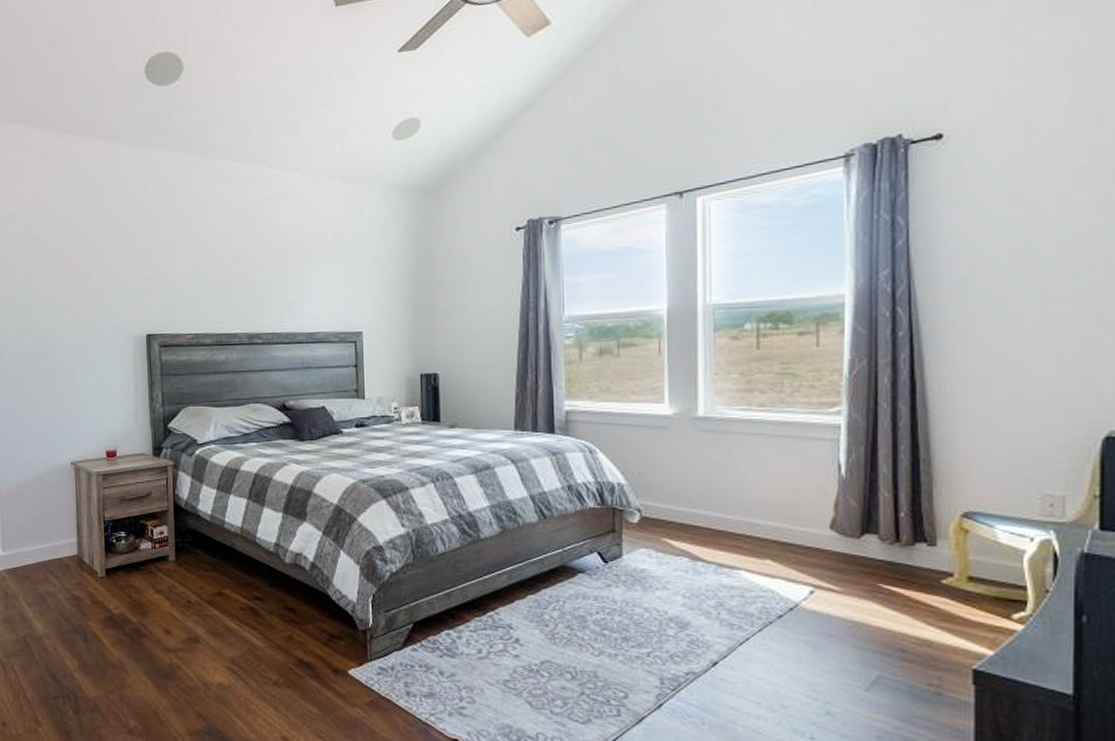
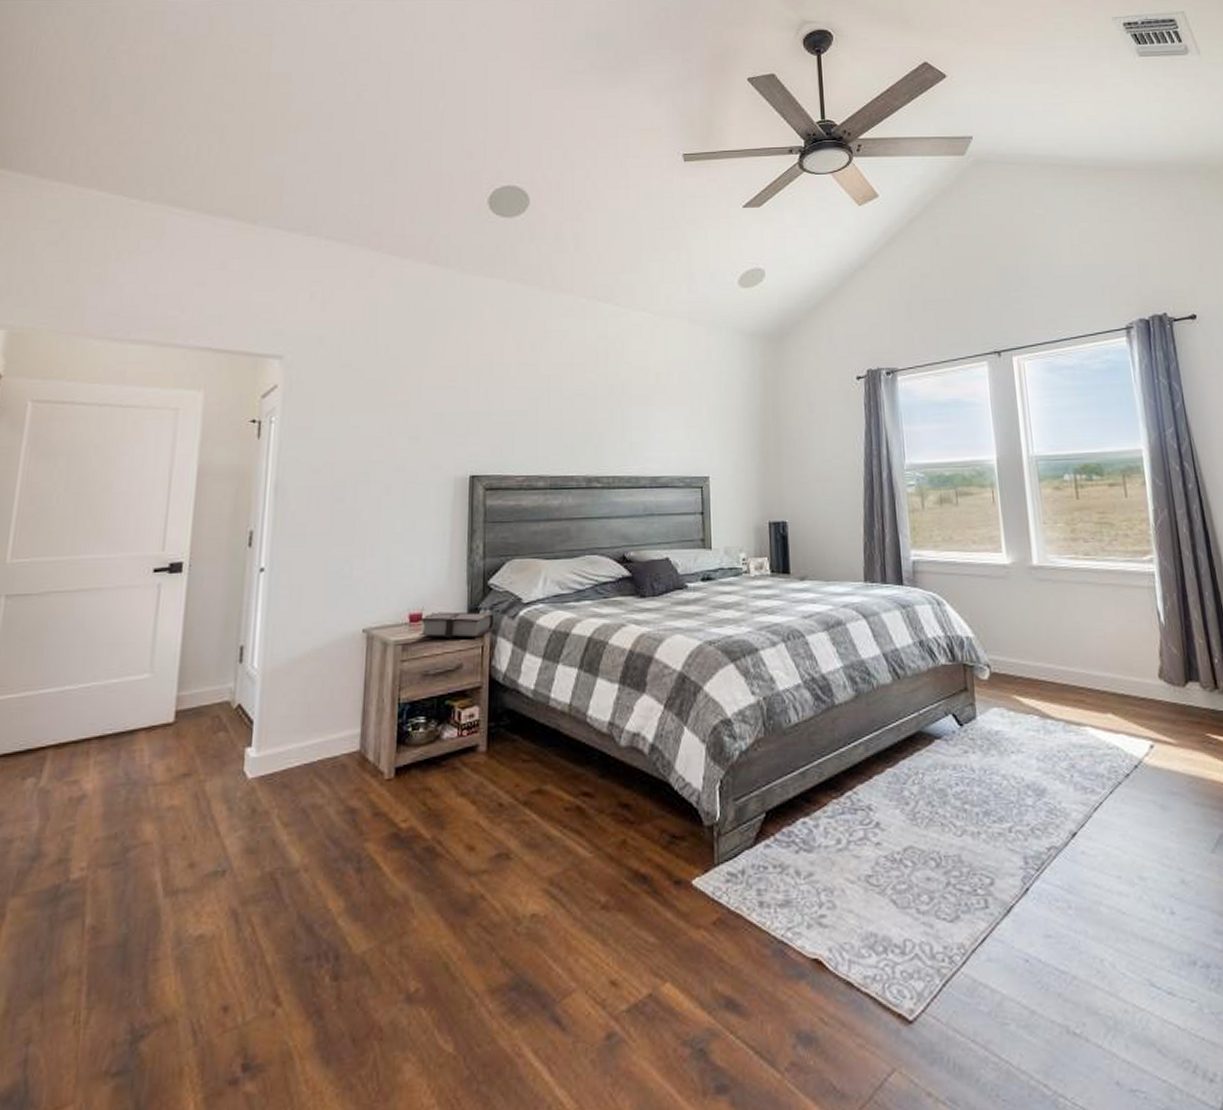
book: none [114,450,175,472] -> present [418,611,495,639]

